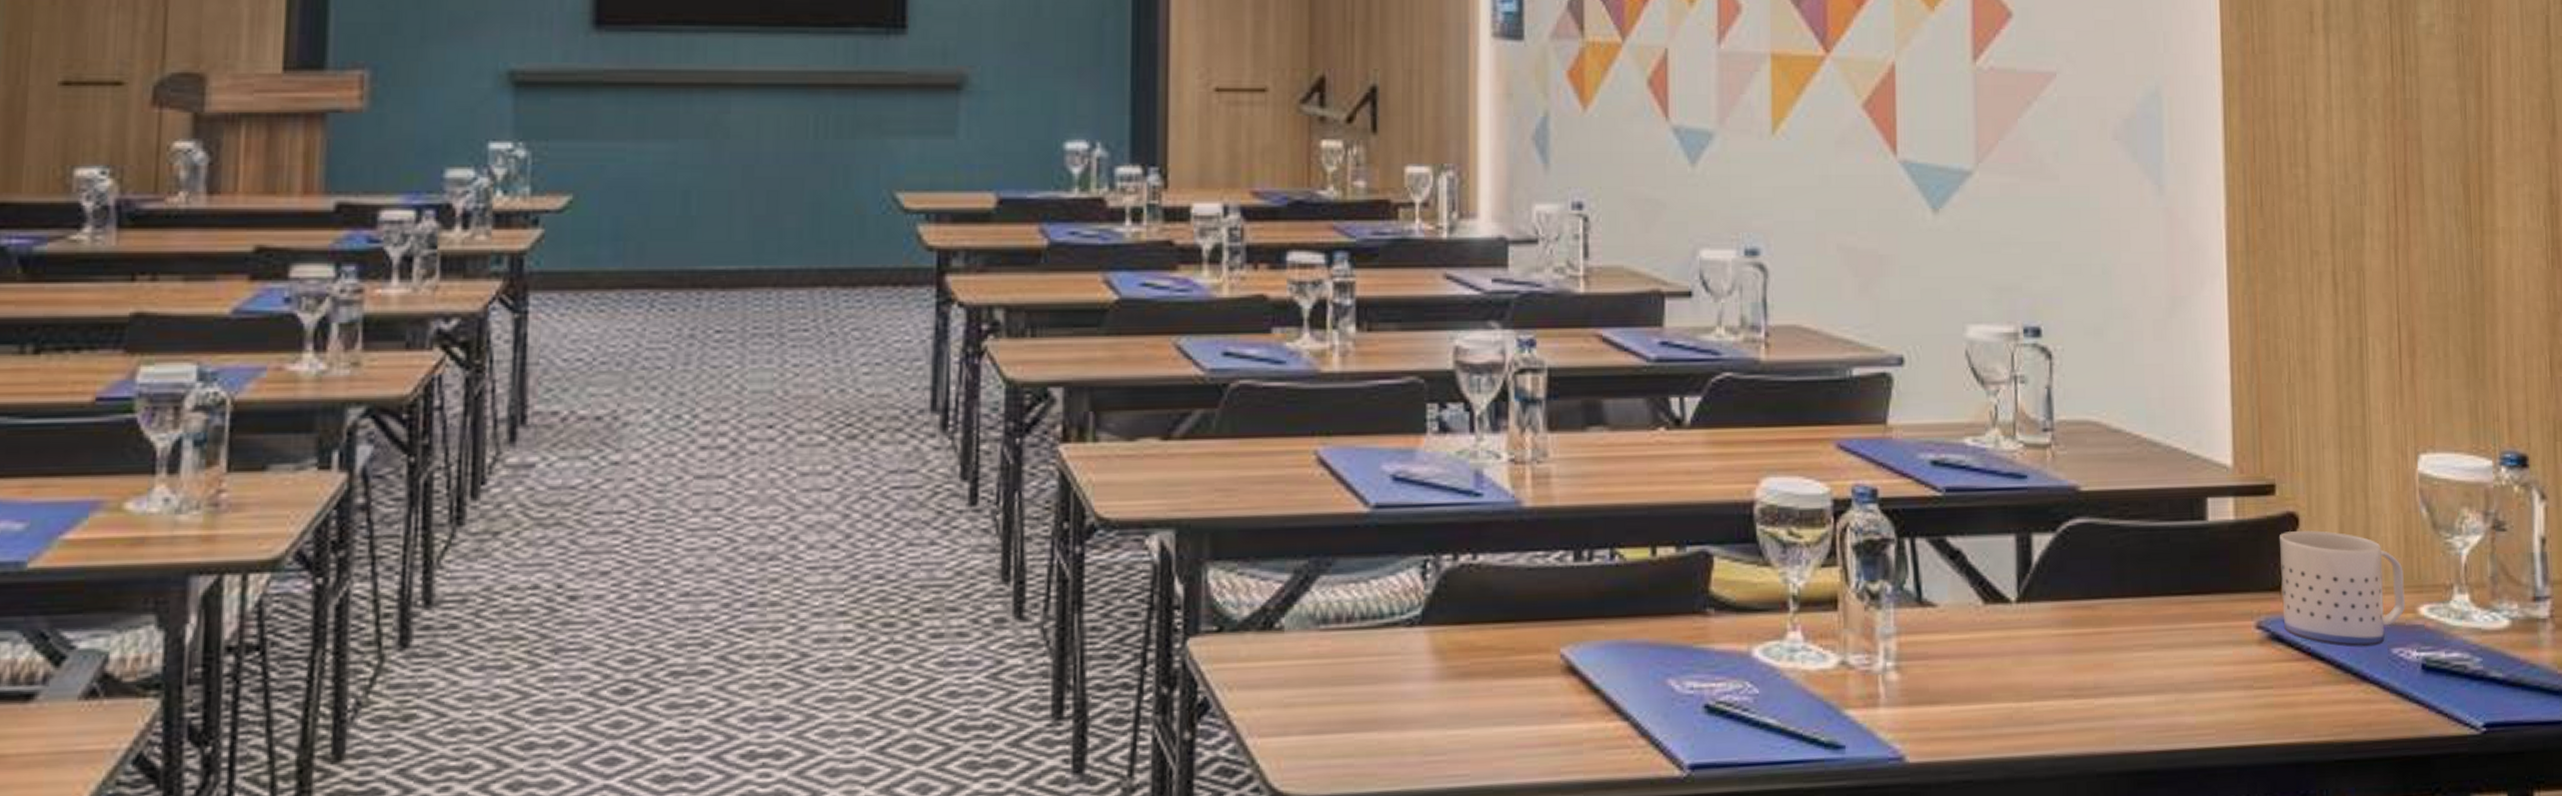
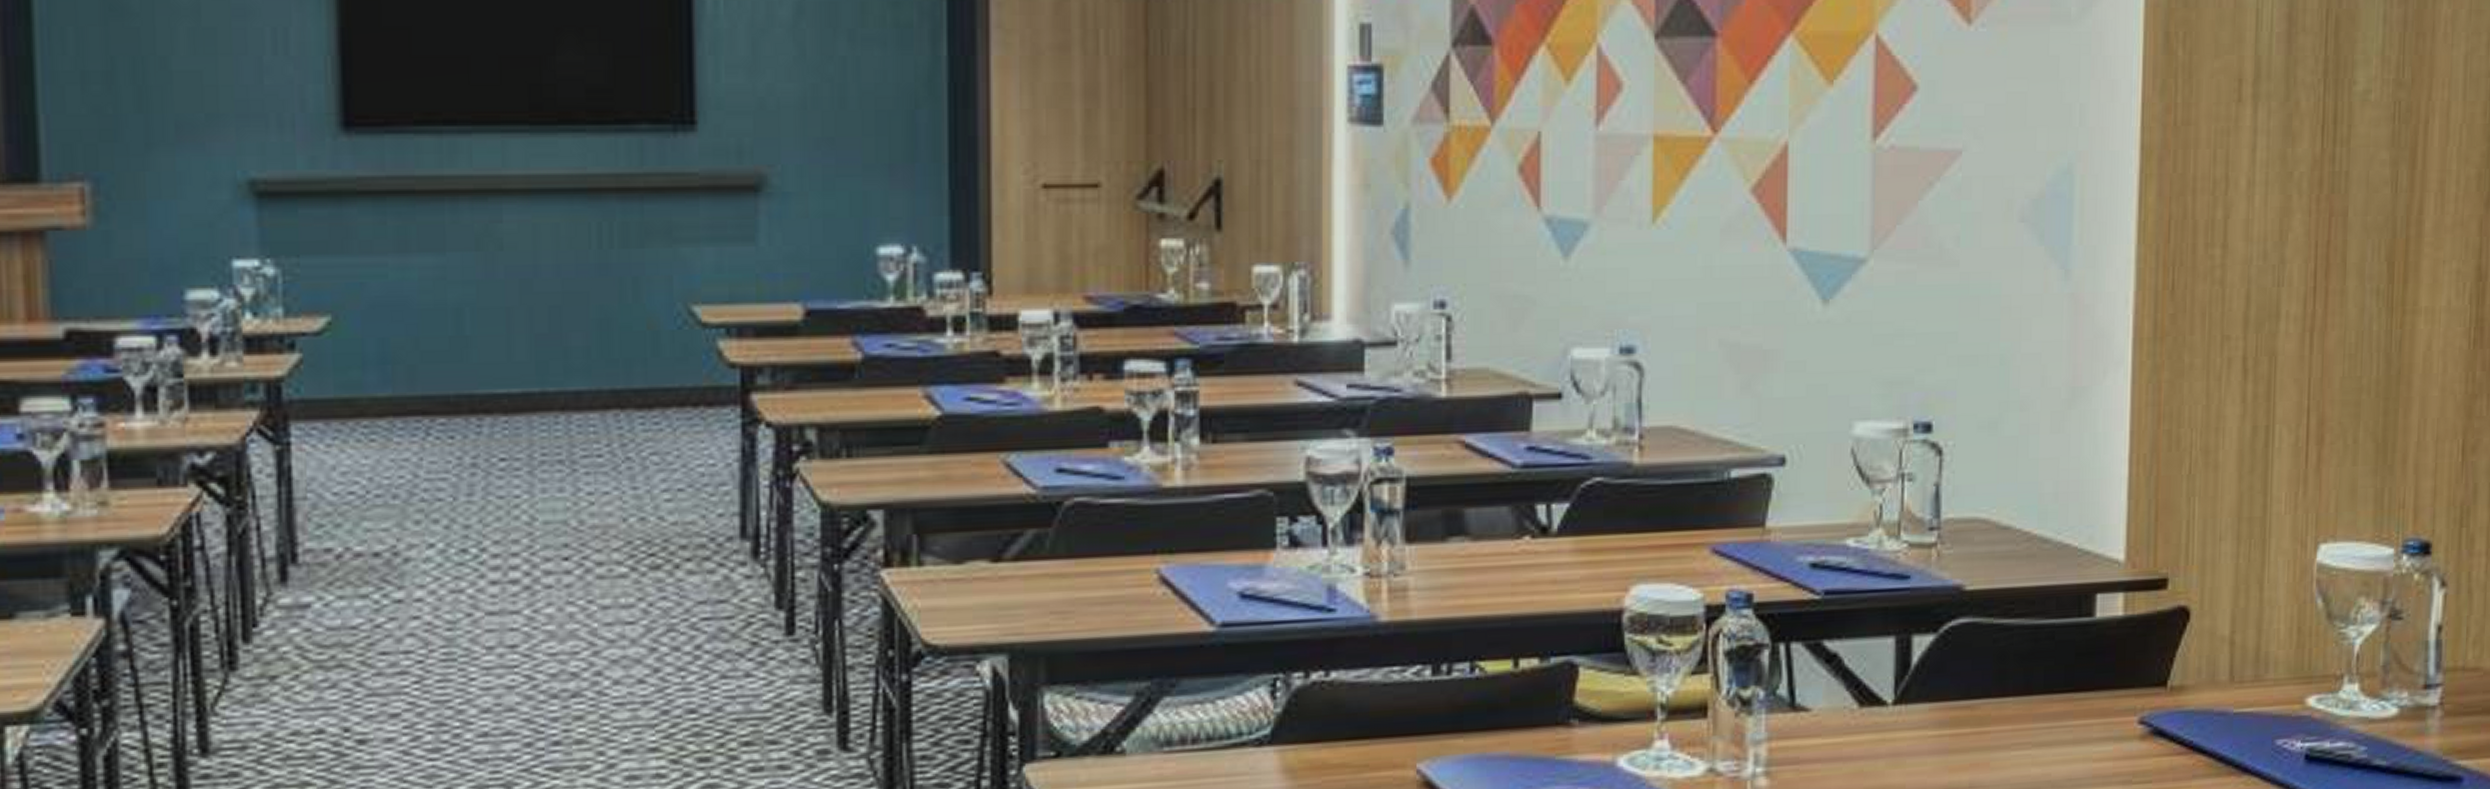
mug: present [2279,530,2406,648] -> none [2166,624,2294,740]

